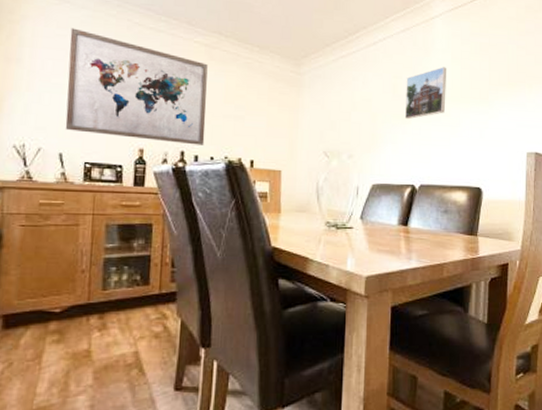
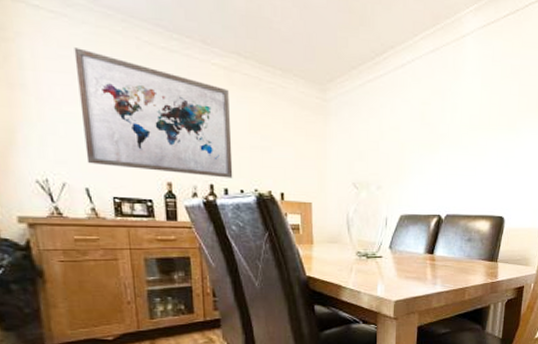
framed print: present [404,67,446,120] -> none [432,92,476,149]

